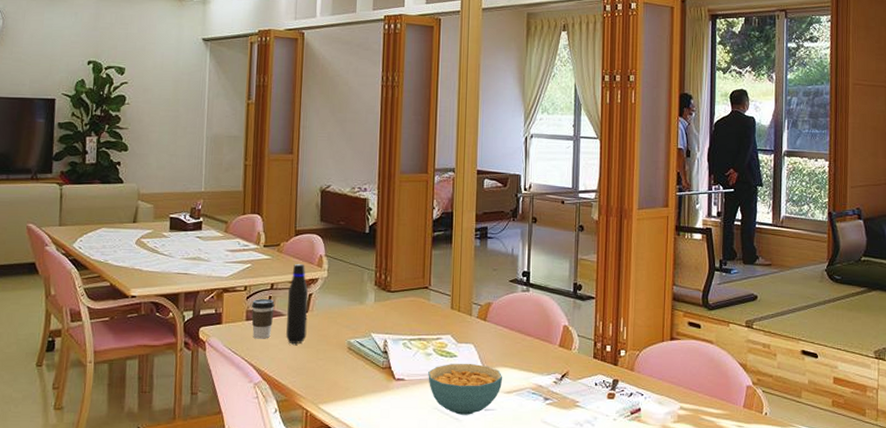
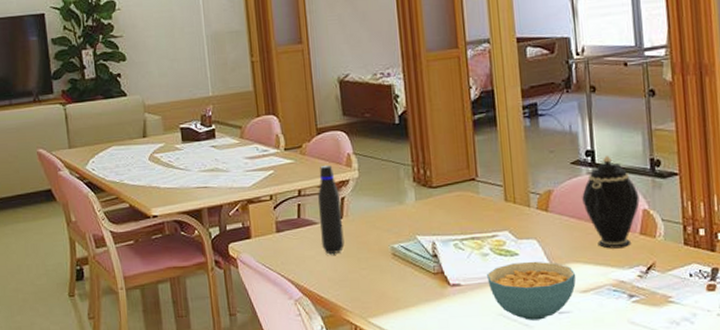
coffee cup: present [251,298,275,339] -> none [279,206,306,252]
teapot: none [515,278,562,357] -> present [582,156,640,249]

